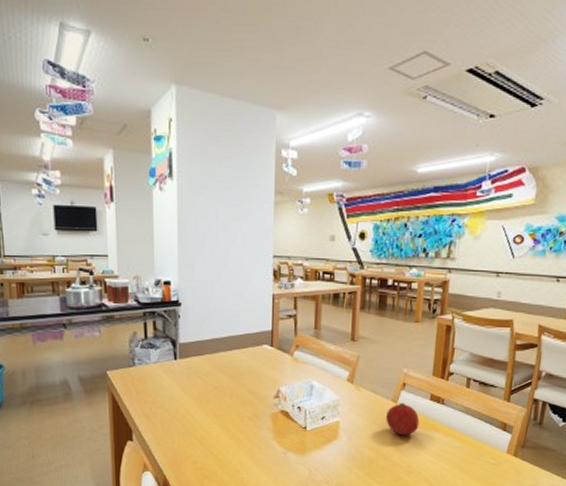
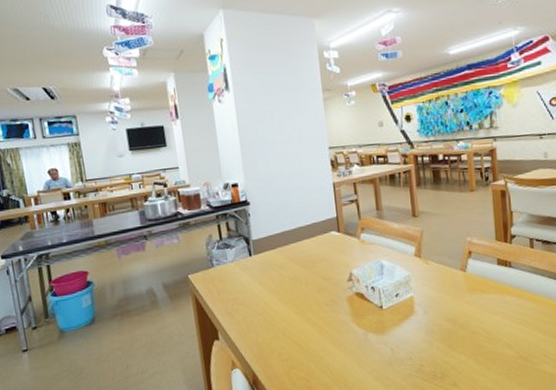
fruit: present [386,402,420,436] -> none [457,270,491,303]

